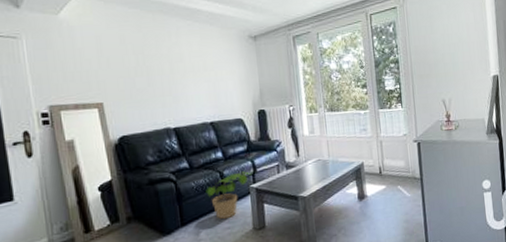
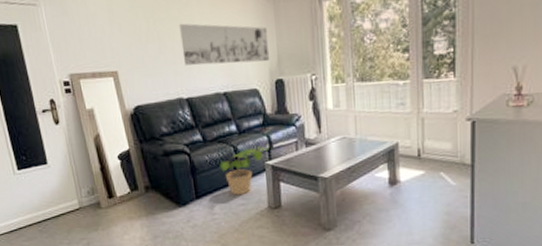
wall art: none [168,59,253,98] -> present [179,23,270,66]

